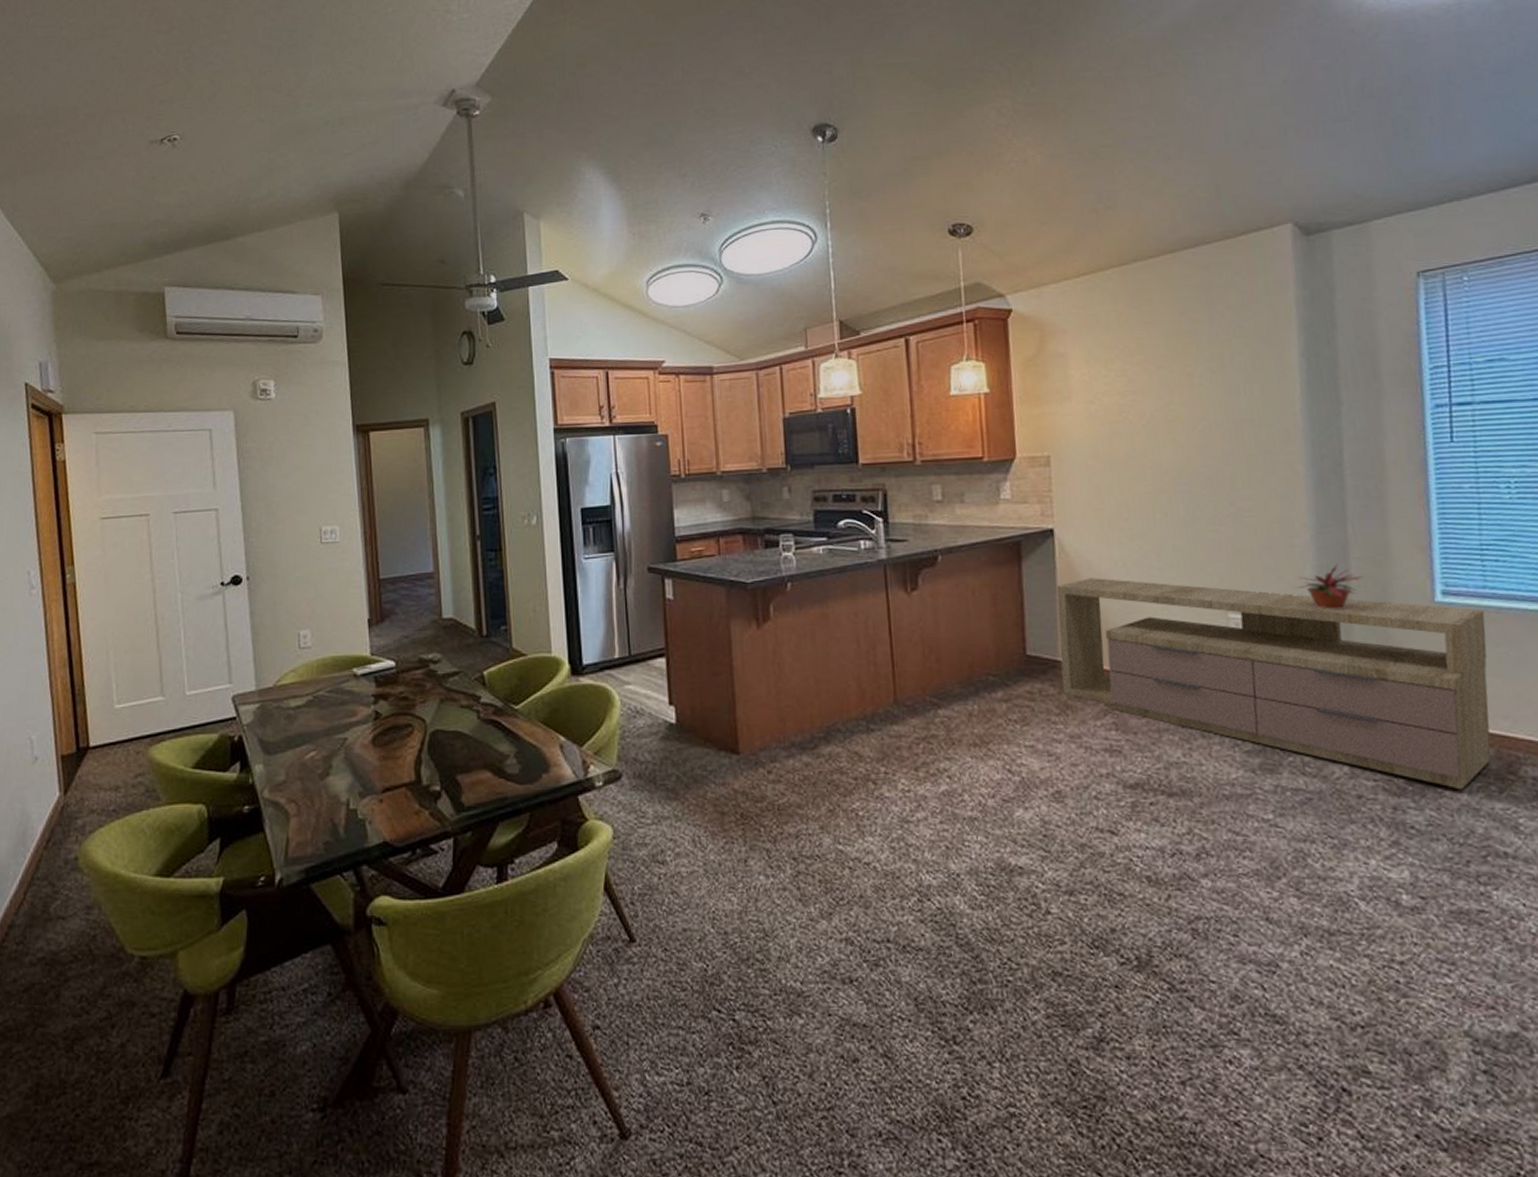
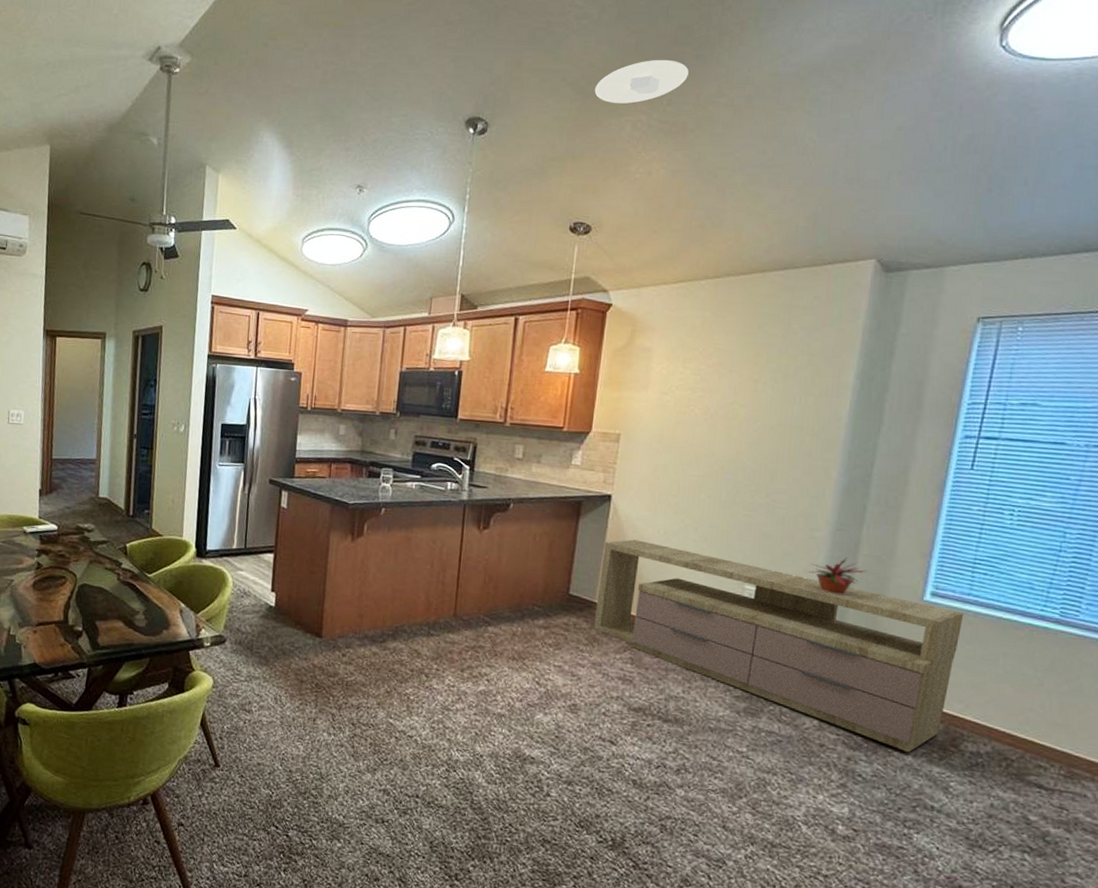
recessed light: none [948,38,1047,91] -> present [594,59,689,104]

